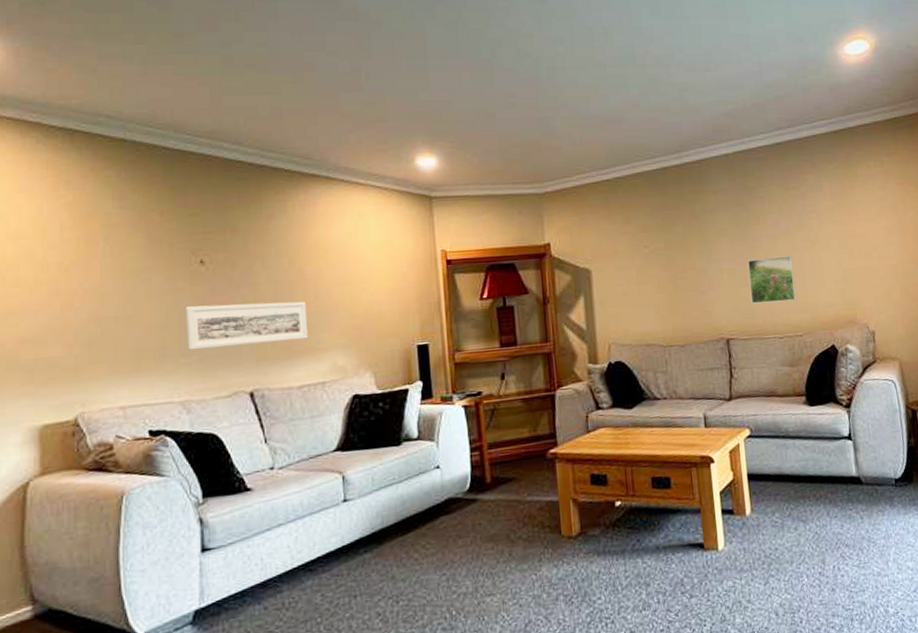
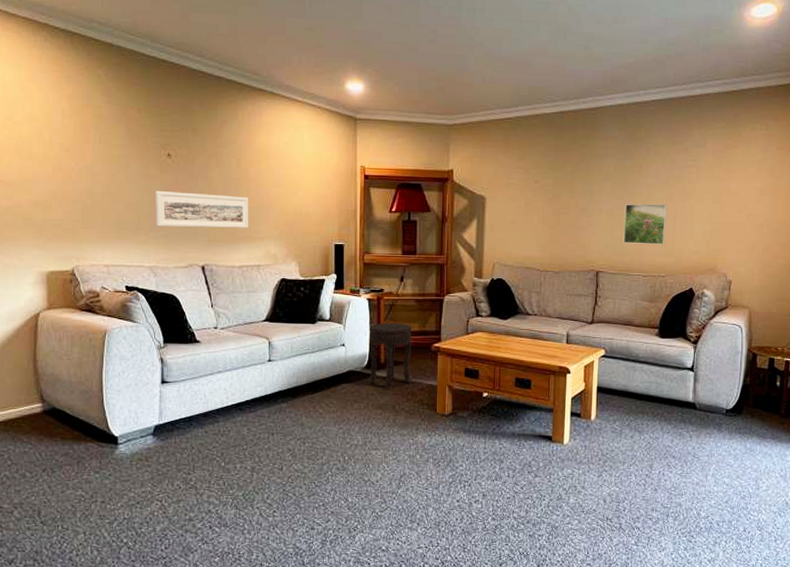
side table: none [469,430,525,515] -> present [369,322,412,389]

